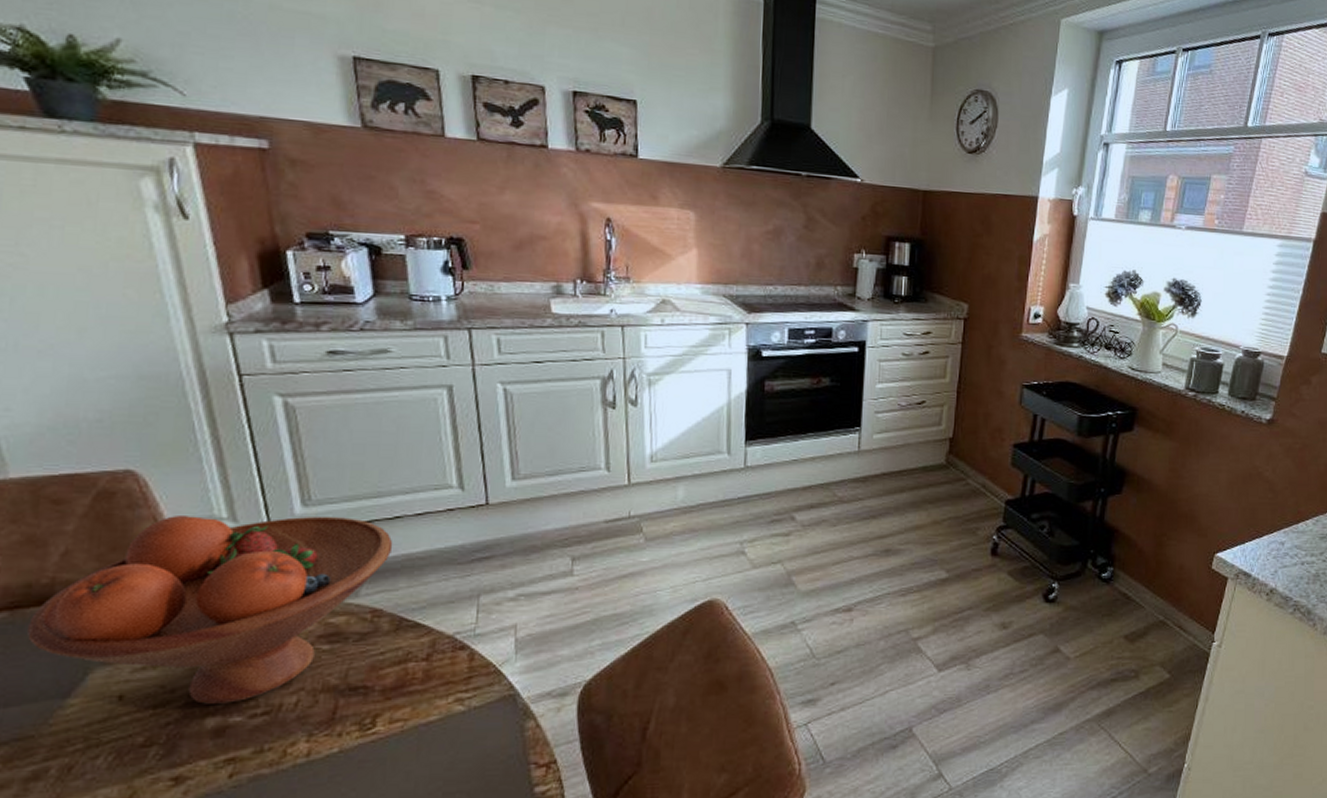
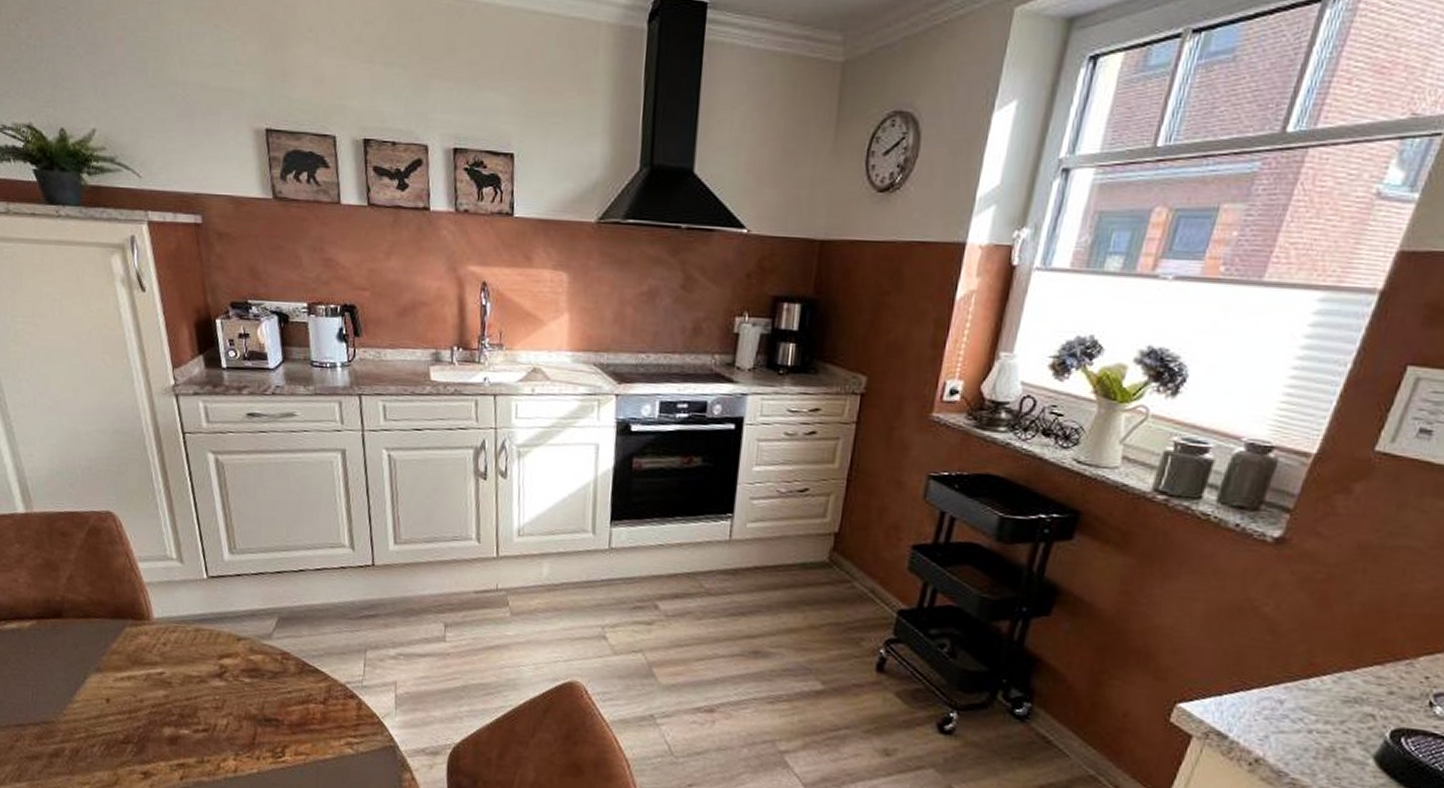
fruit bowl: present [26,514,393,704] -> none [47,552,298,718]

